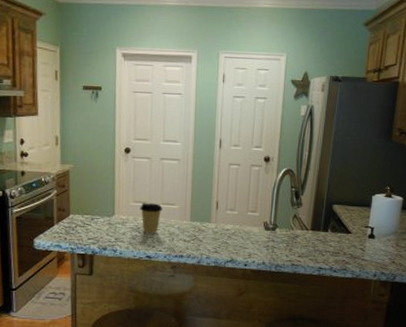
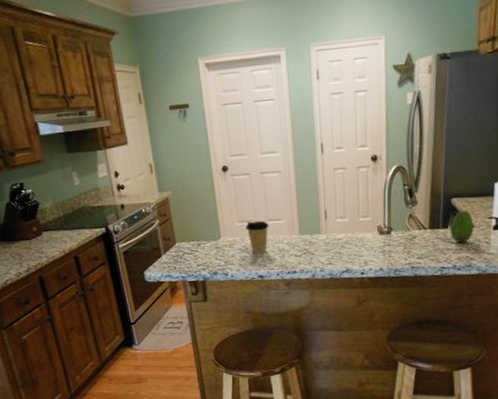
fruit: none [329,216,351,247] -> present [450,210,474,244]

